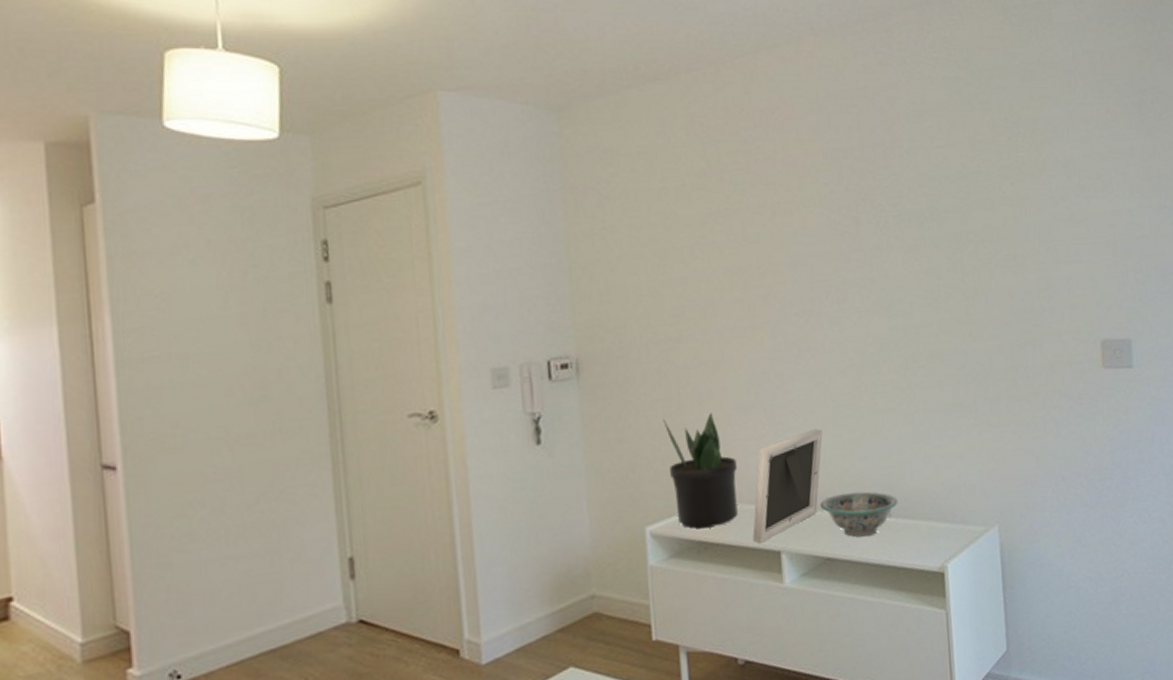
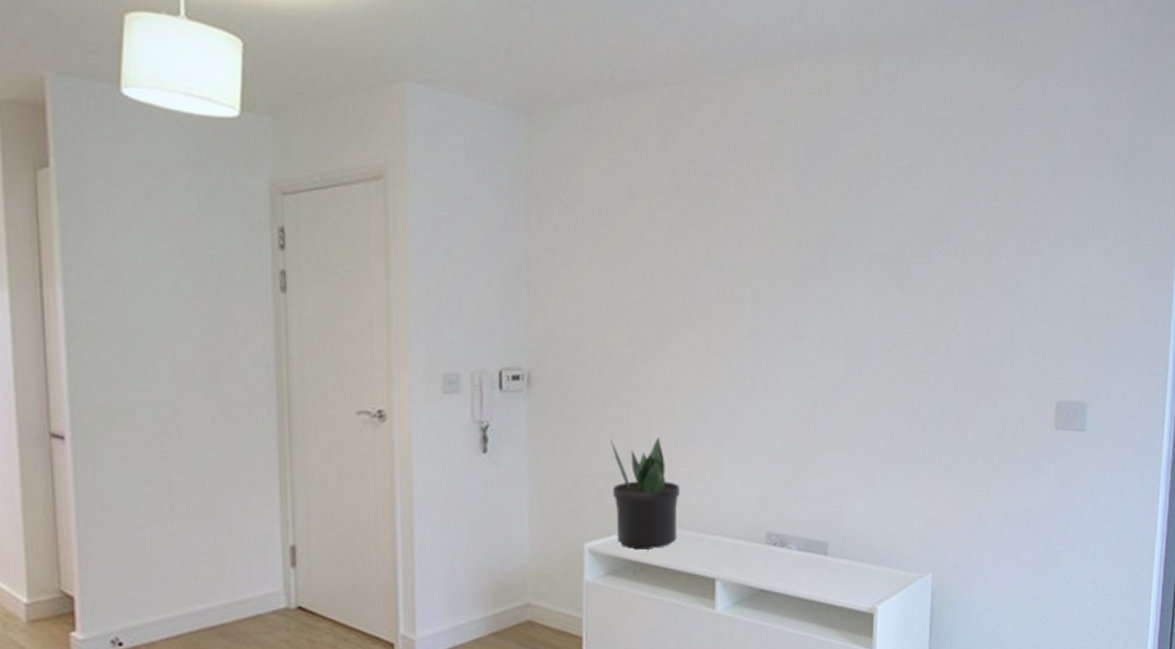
picture frame: present [753,428,823,545] -> none [689,463,768,570]
decorative bowl: present [820,491,898,537] -> none [759,528,836,572]

